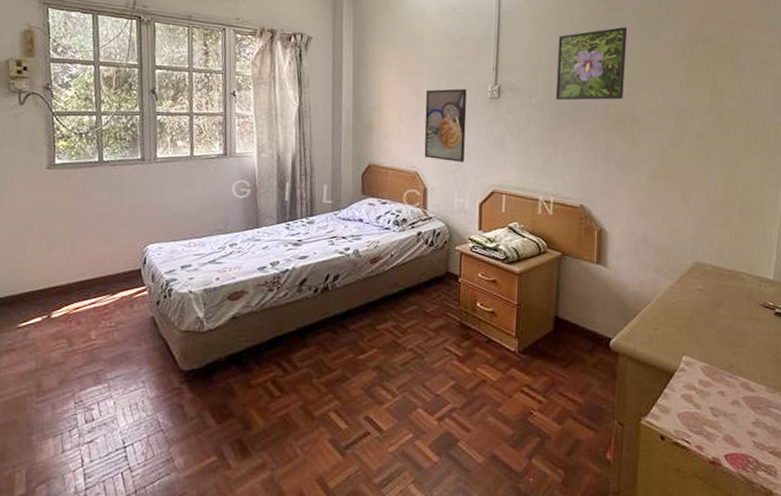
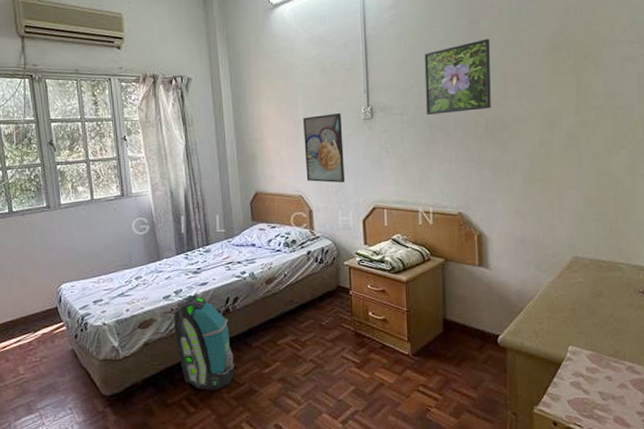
backpack: none [266,268,328,374] -> present [174,294,234,390]

